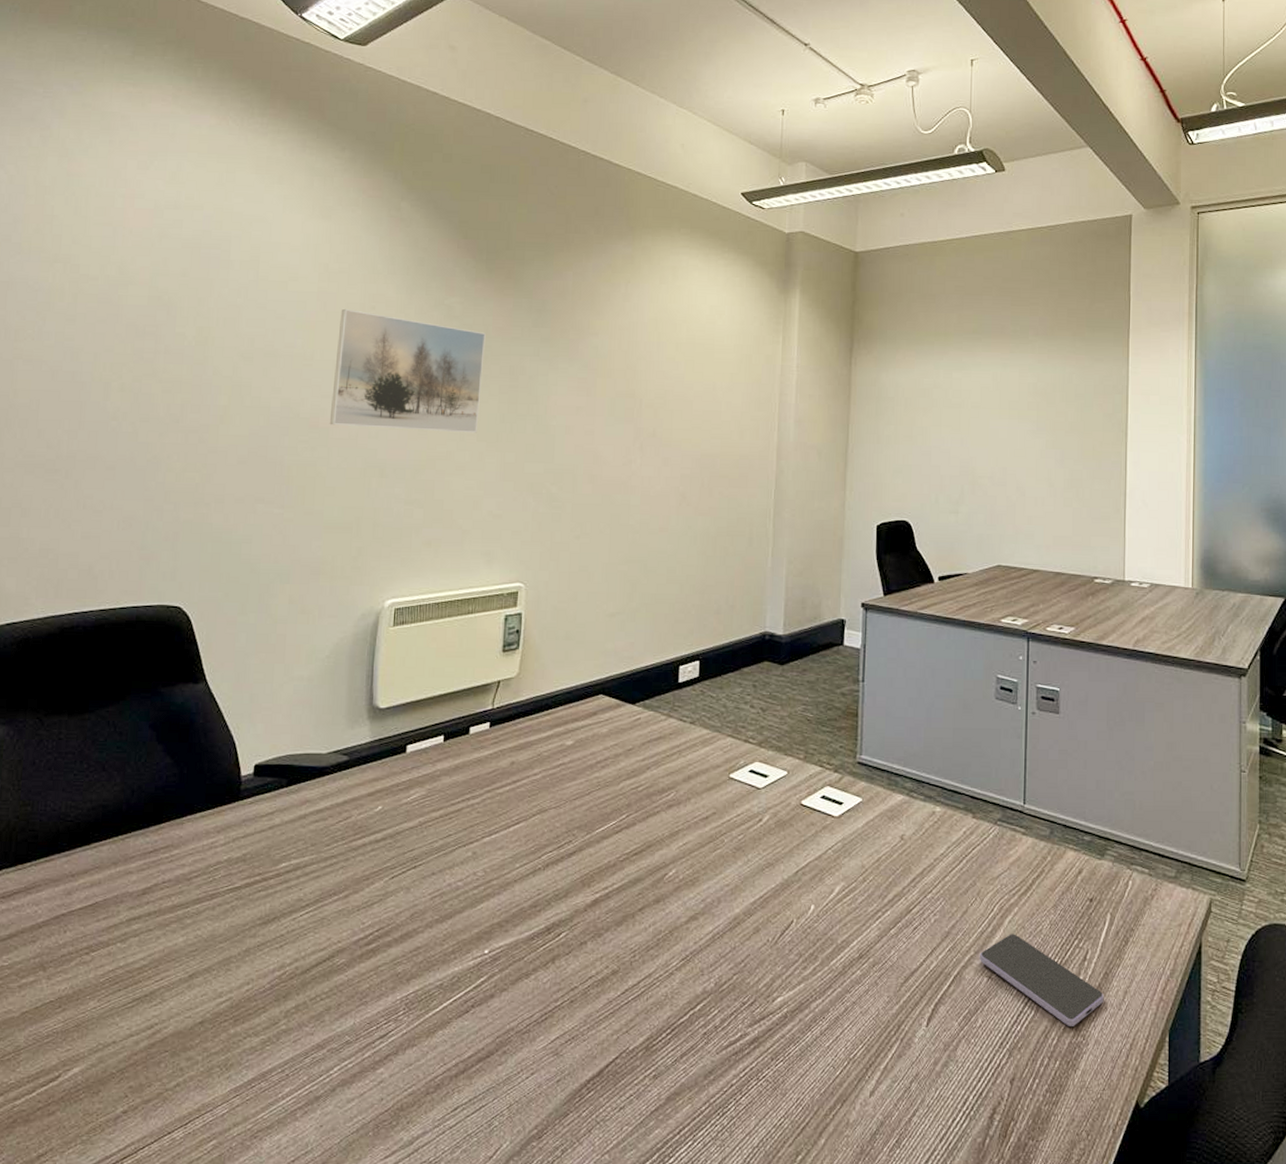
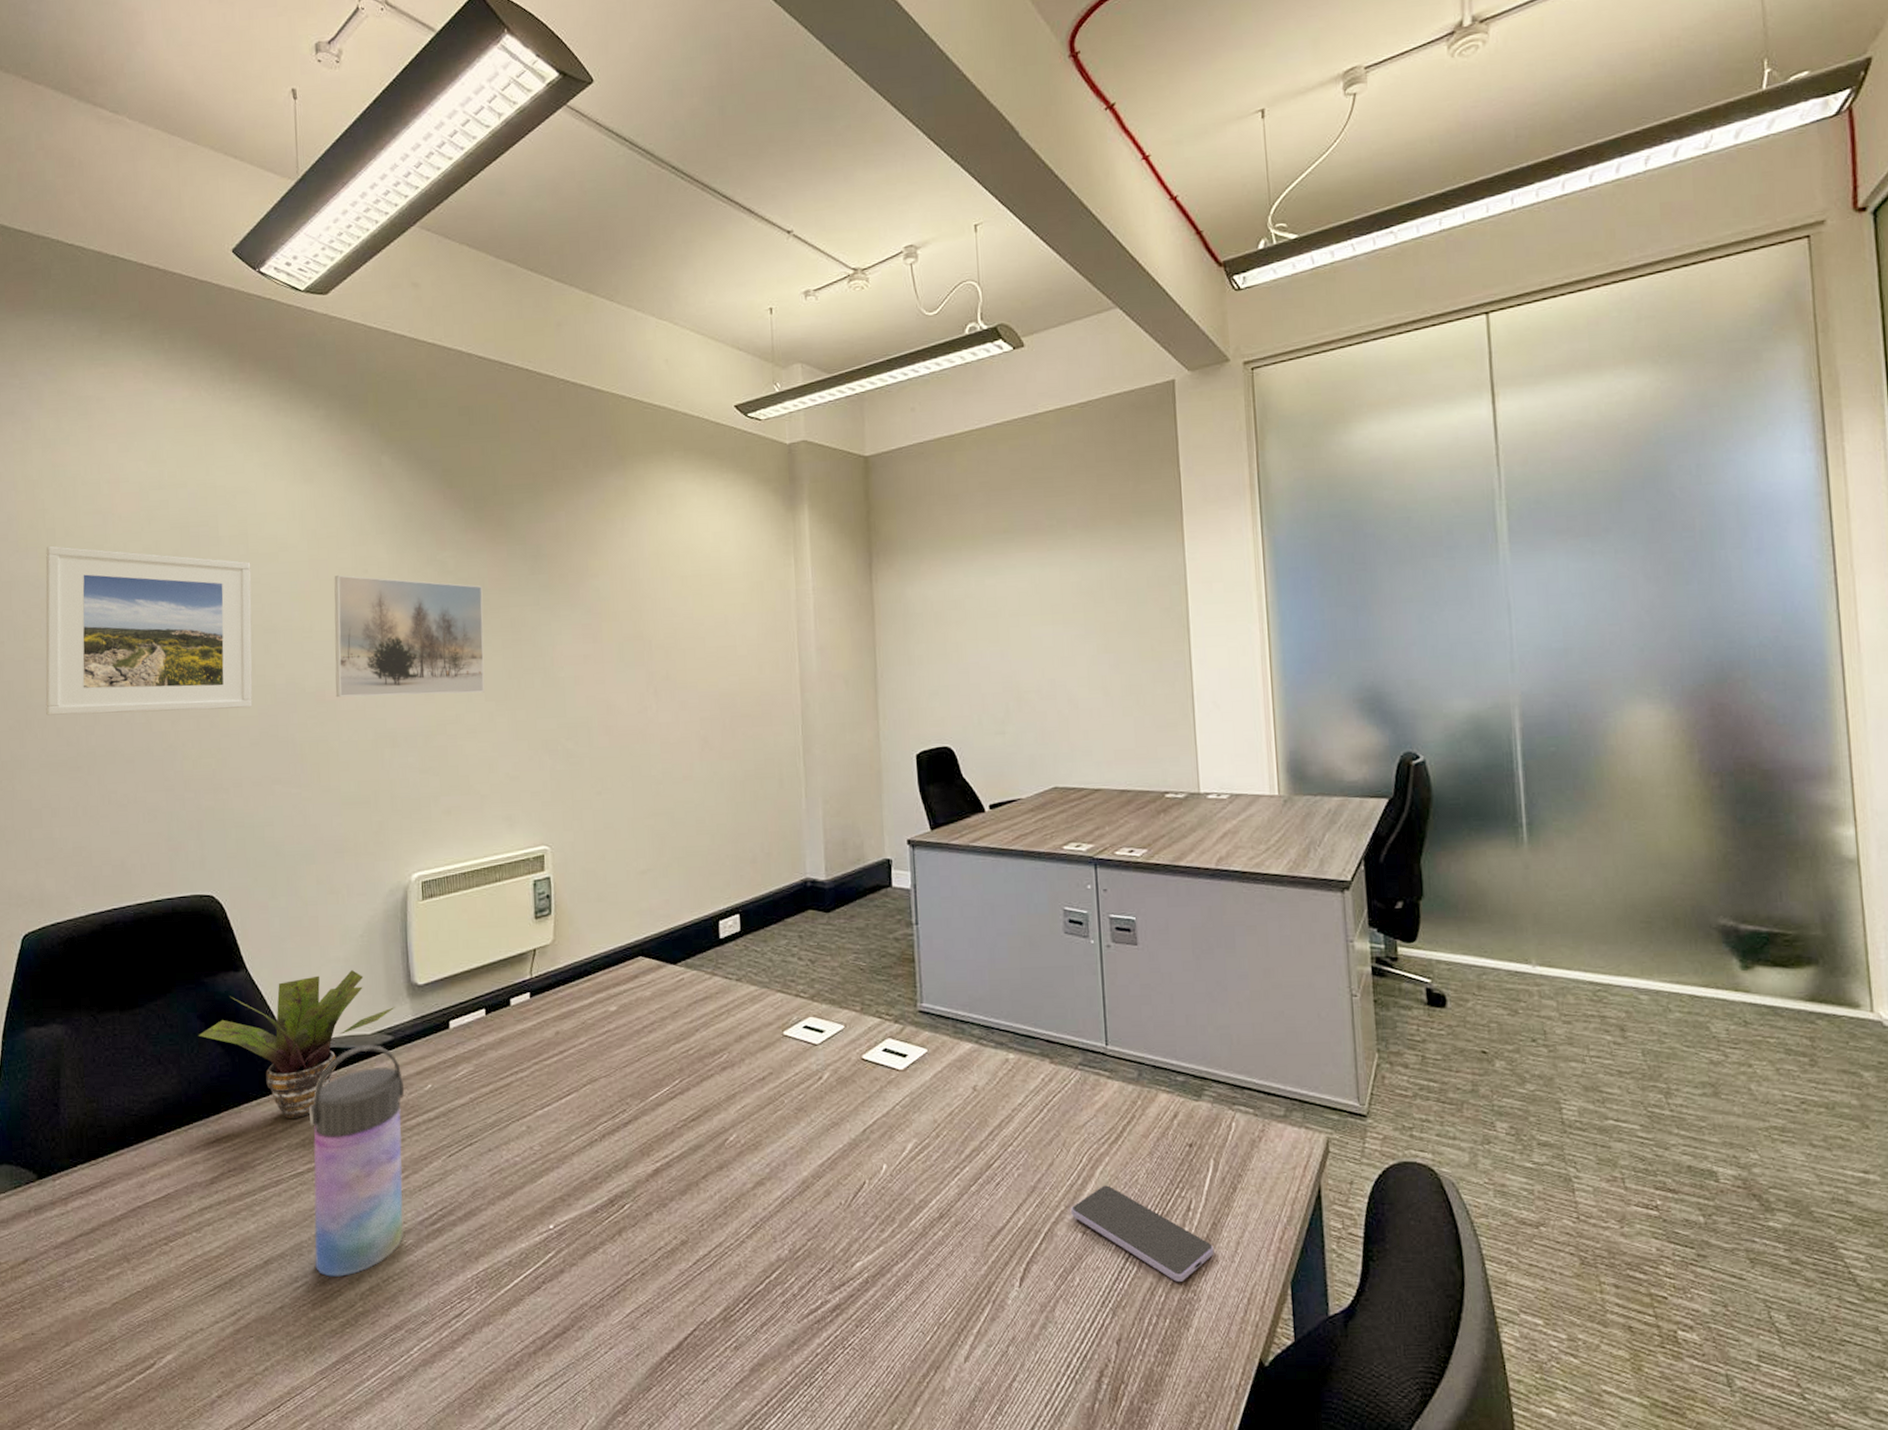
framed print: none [28,251,259,428] -> present [45,545,253,716]
potted plant: none [147,690,354,834] -> present [198,970,395,1119]
water bottle: none [241,764,355,993] -> present [309,1045,405,1277]

